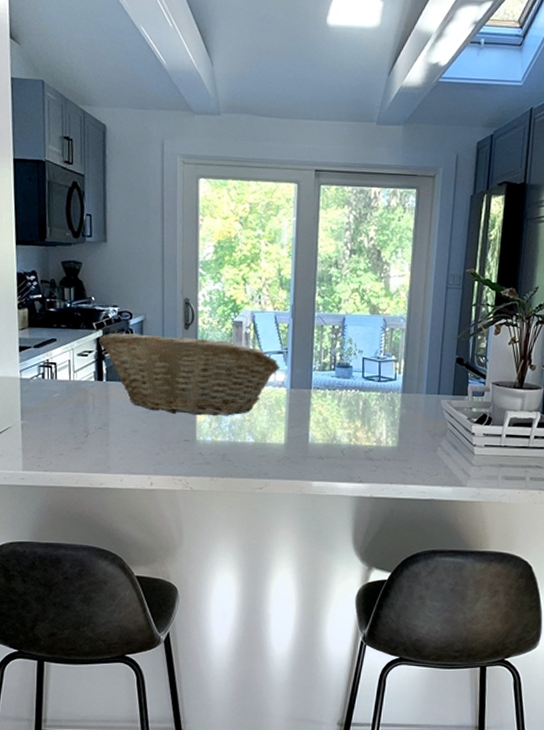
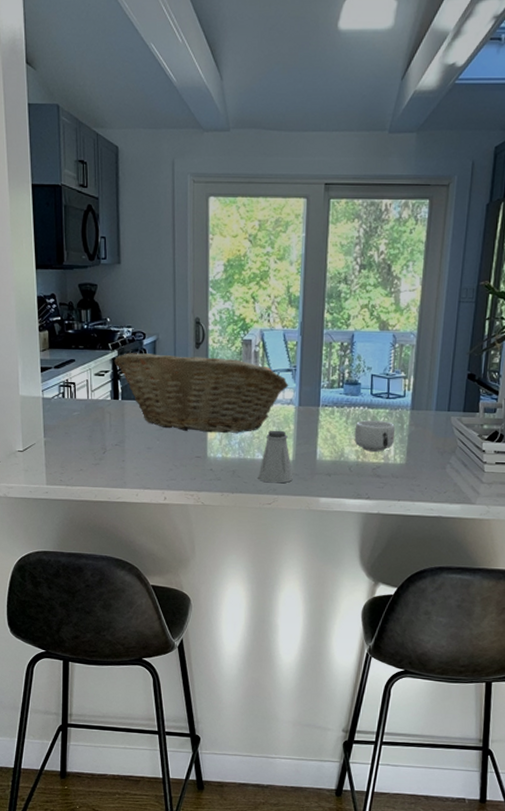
saltshaker: none [249,413,285,467] -> present [258,430,293,483]
mug: none [346,403,387,435] -> present [354,420,396,452]

